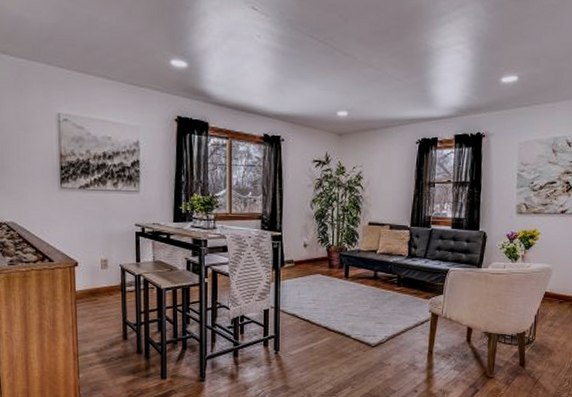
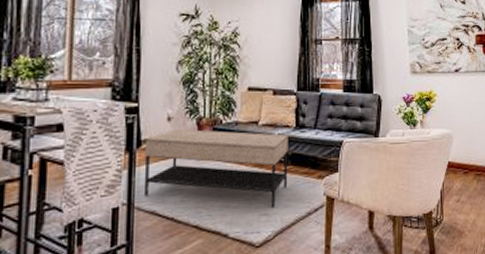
coffee table: none [286,253,402,318] -> present [143,128,288,207]

